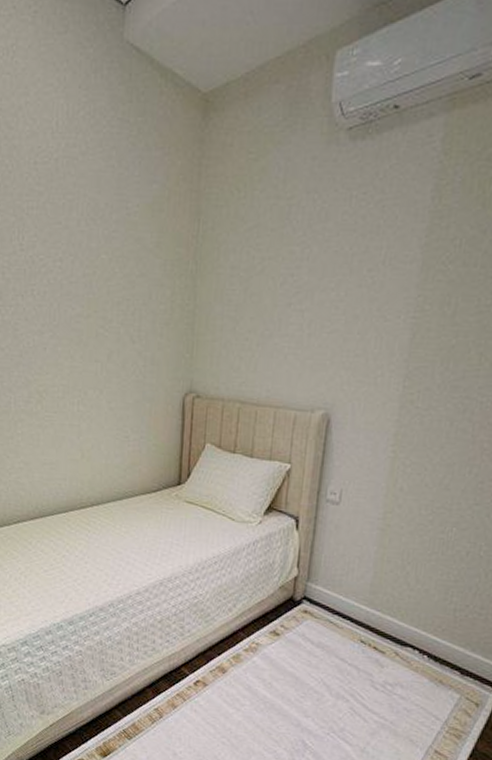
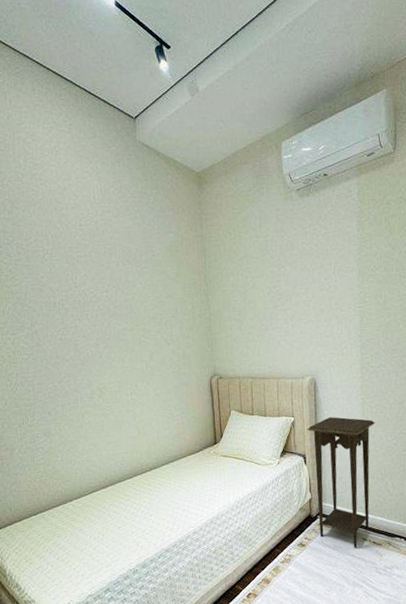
pedestal table: none [301,471,407,650] -> present [307,417,375,548]

